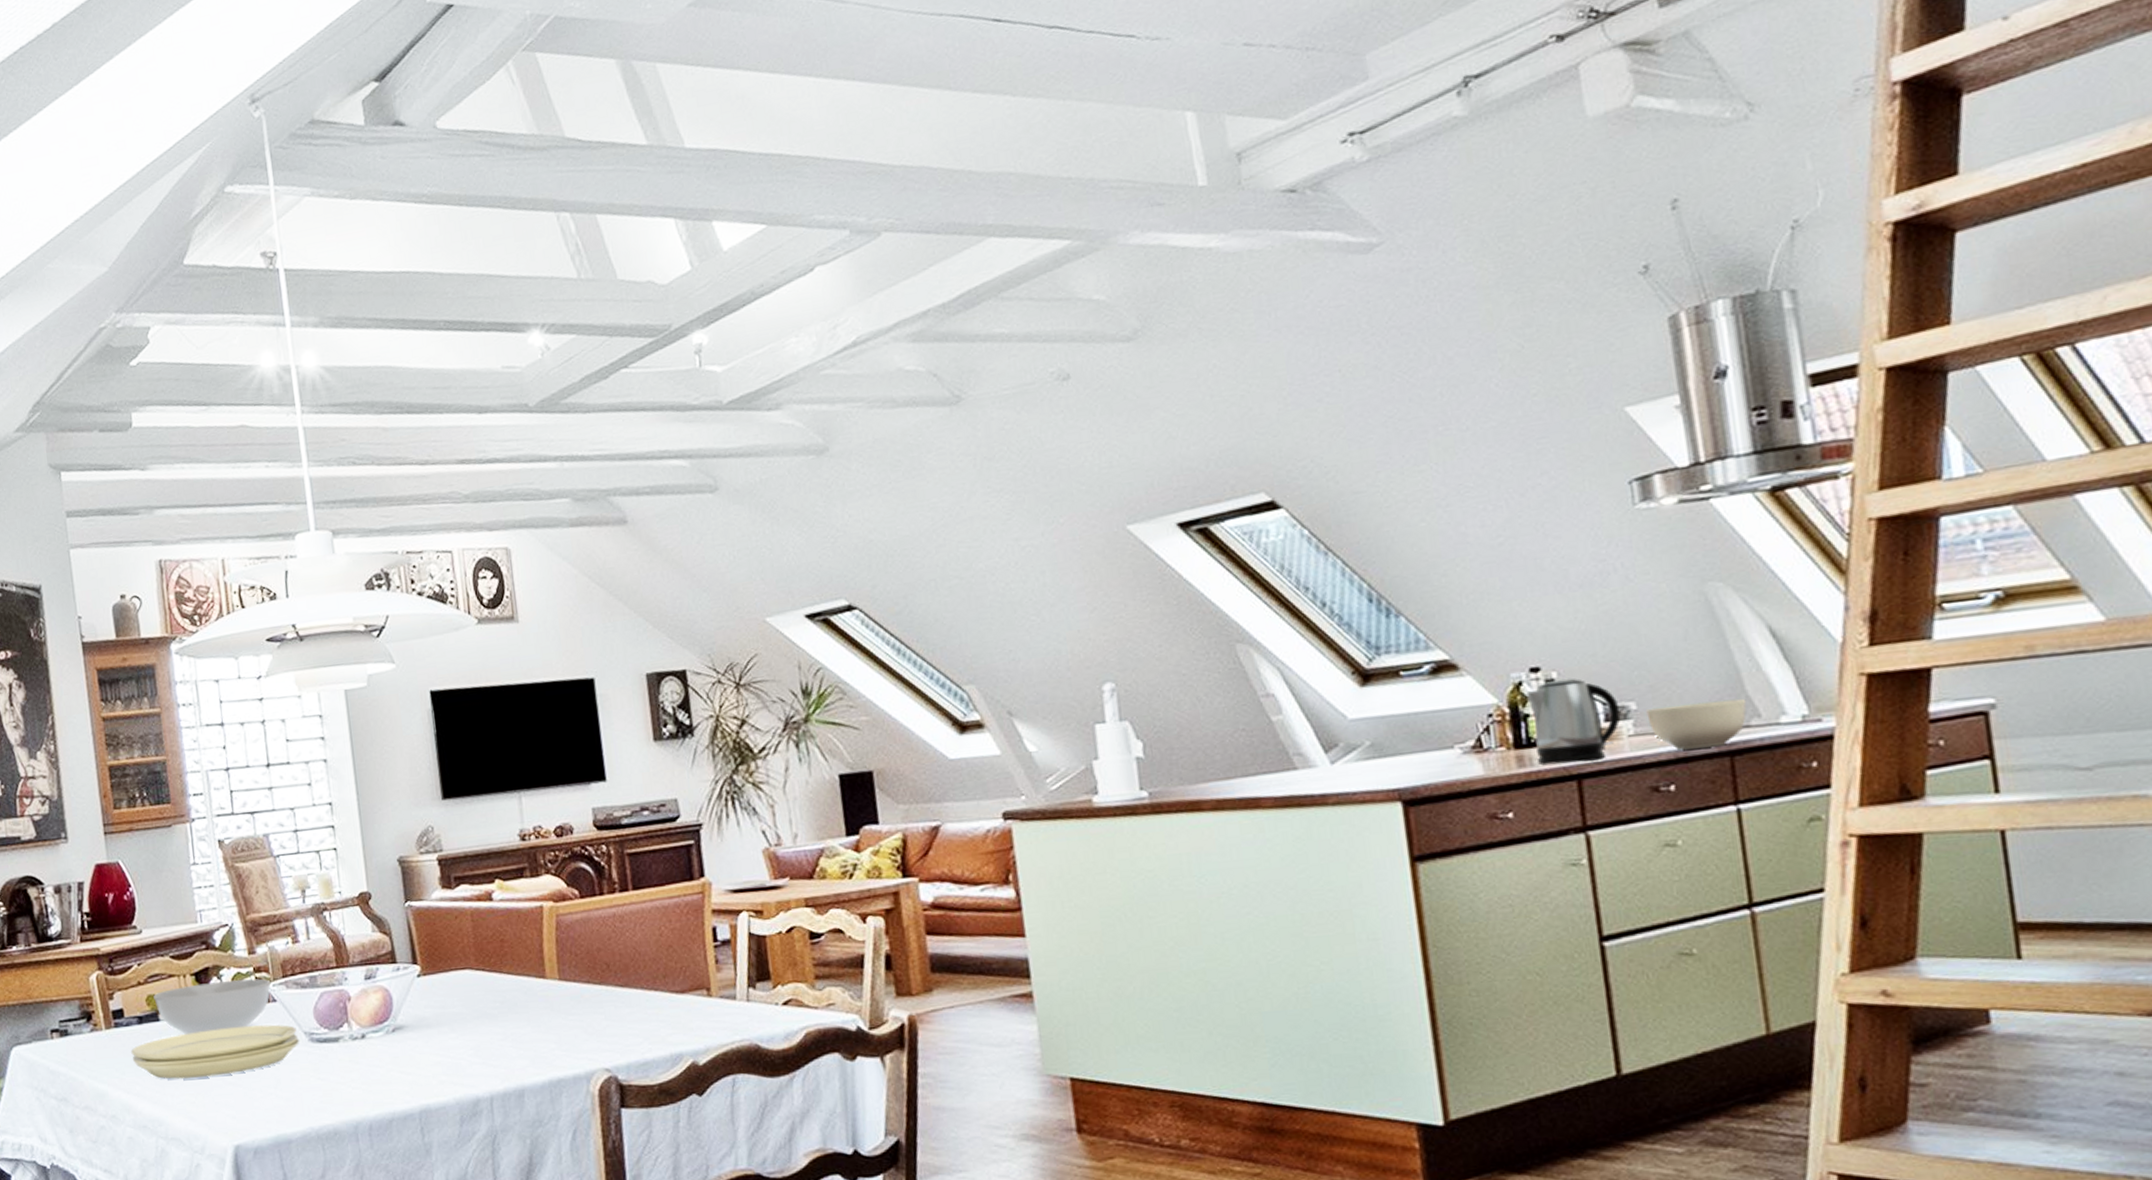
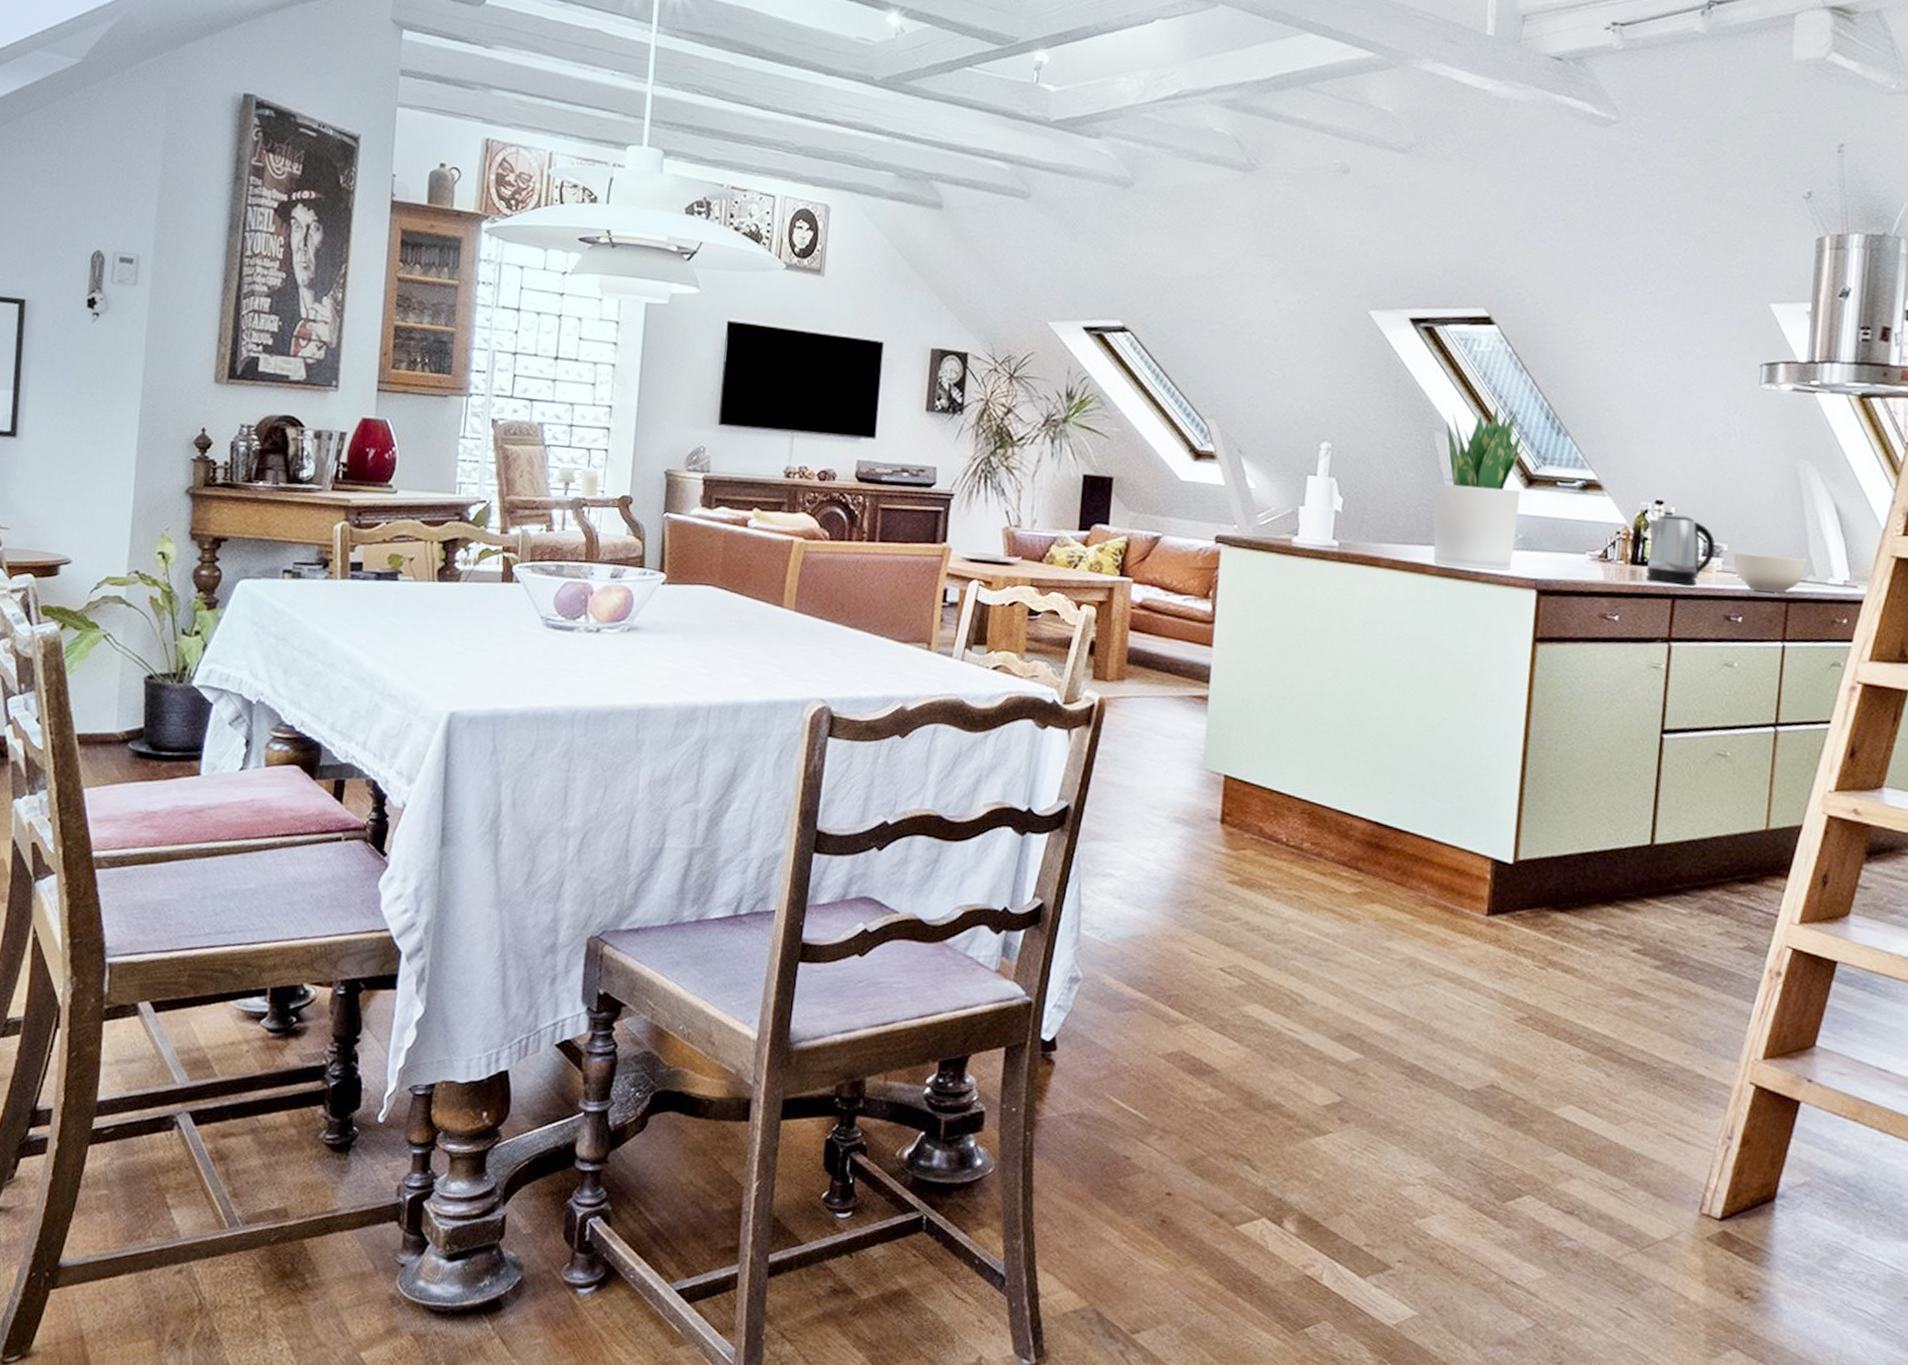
plate: present [131,1024,300,1079] -> none [363,597,535,644]
bowl: present [153,978,271,1036] -> none [396,552,518,603]
planter: none [1247,599,1364,795] -> present [1433,406,1525,571]

